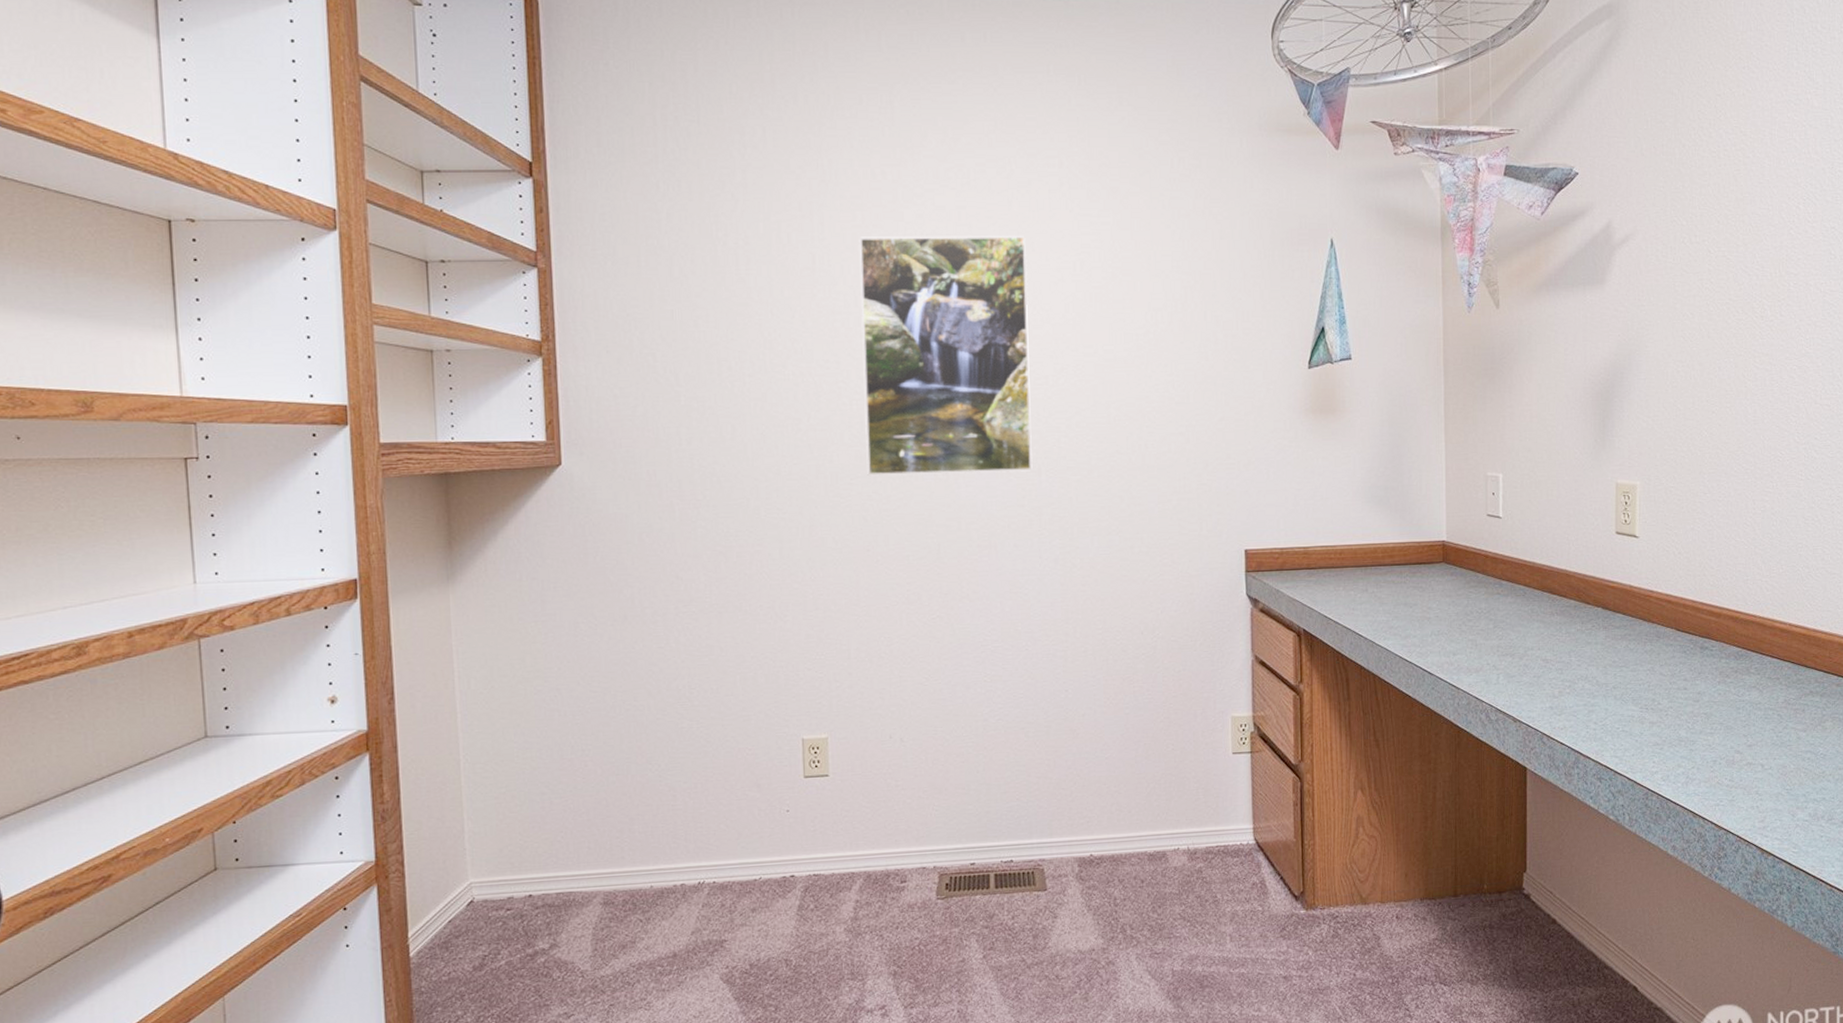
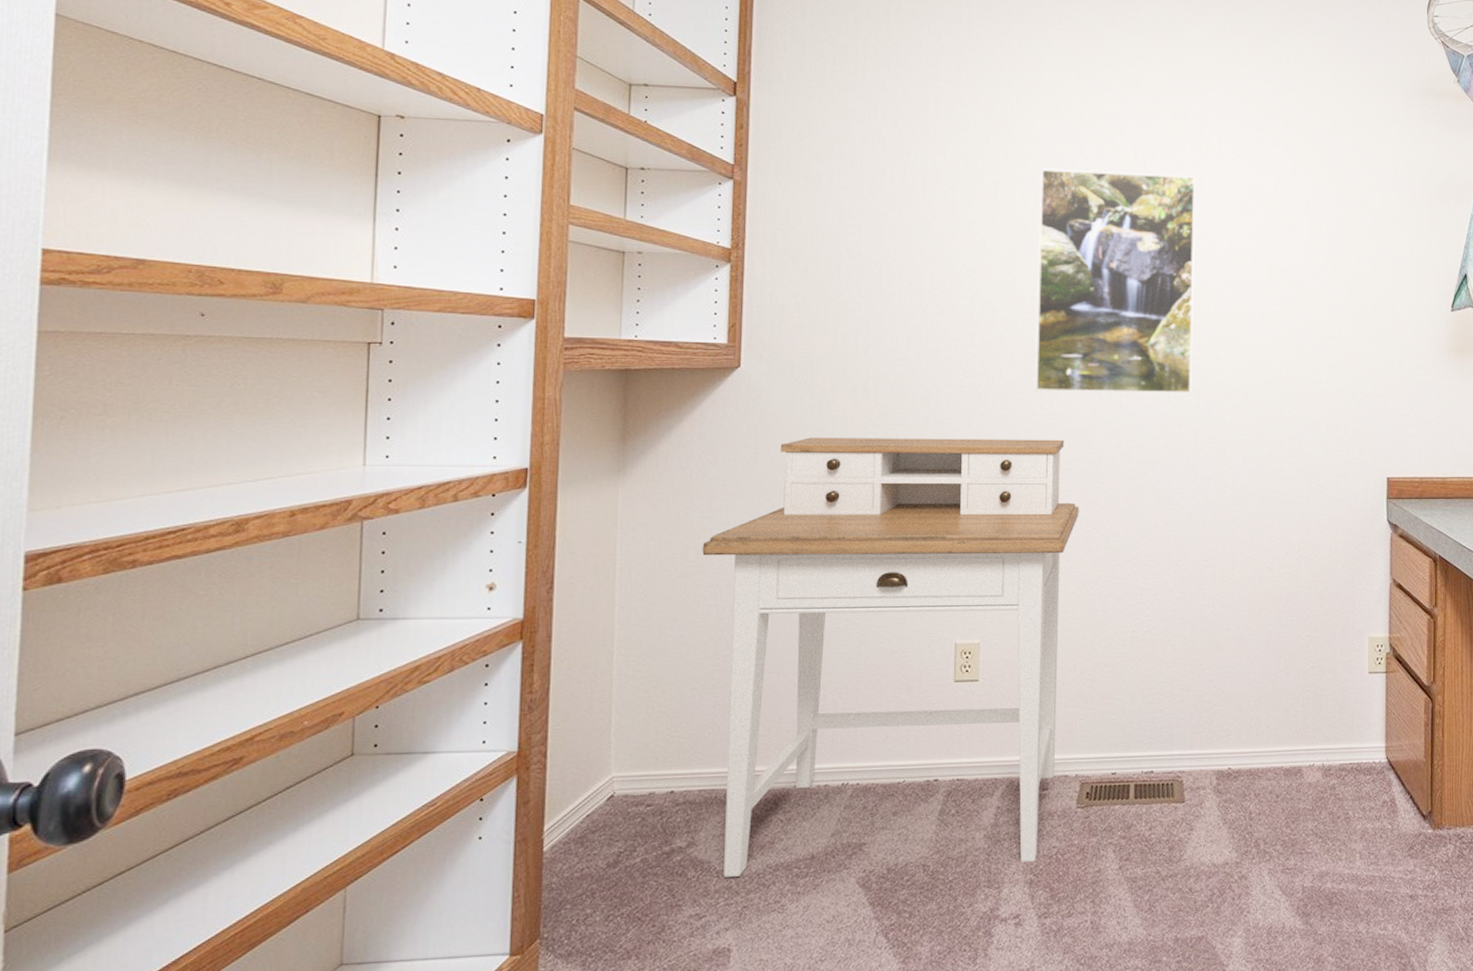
desk: none [539,525,921,977] -> present [702,437,1079,877]

